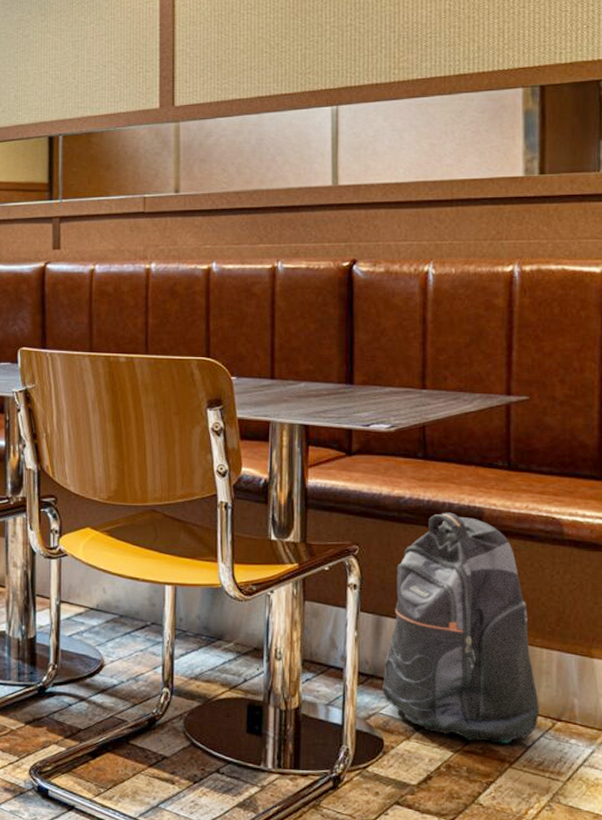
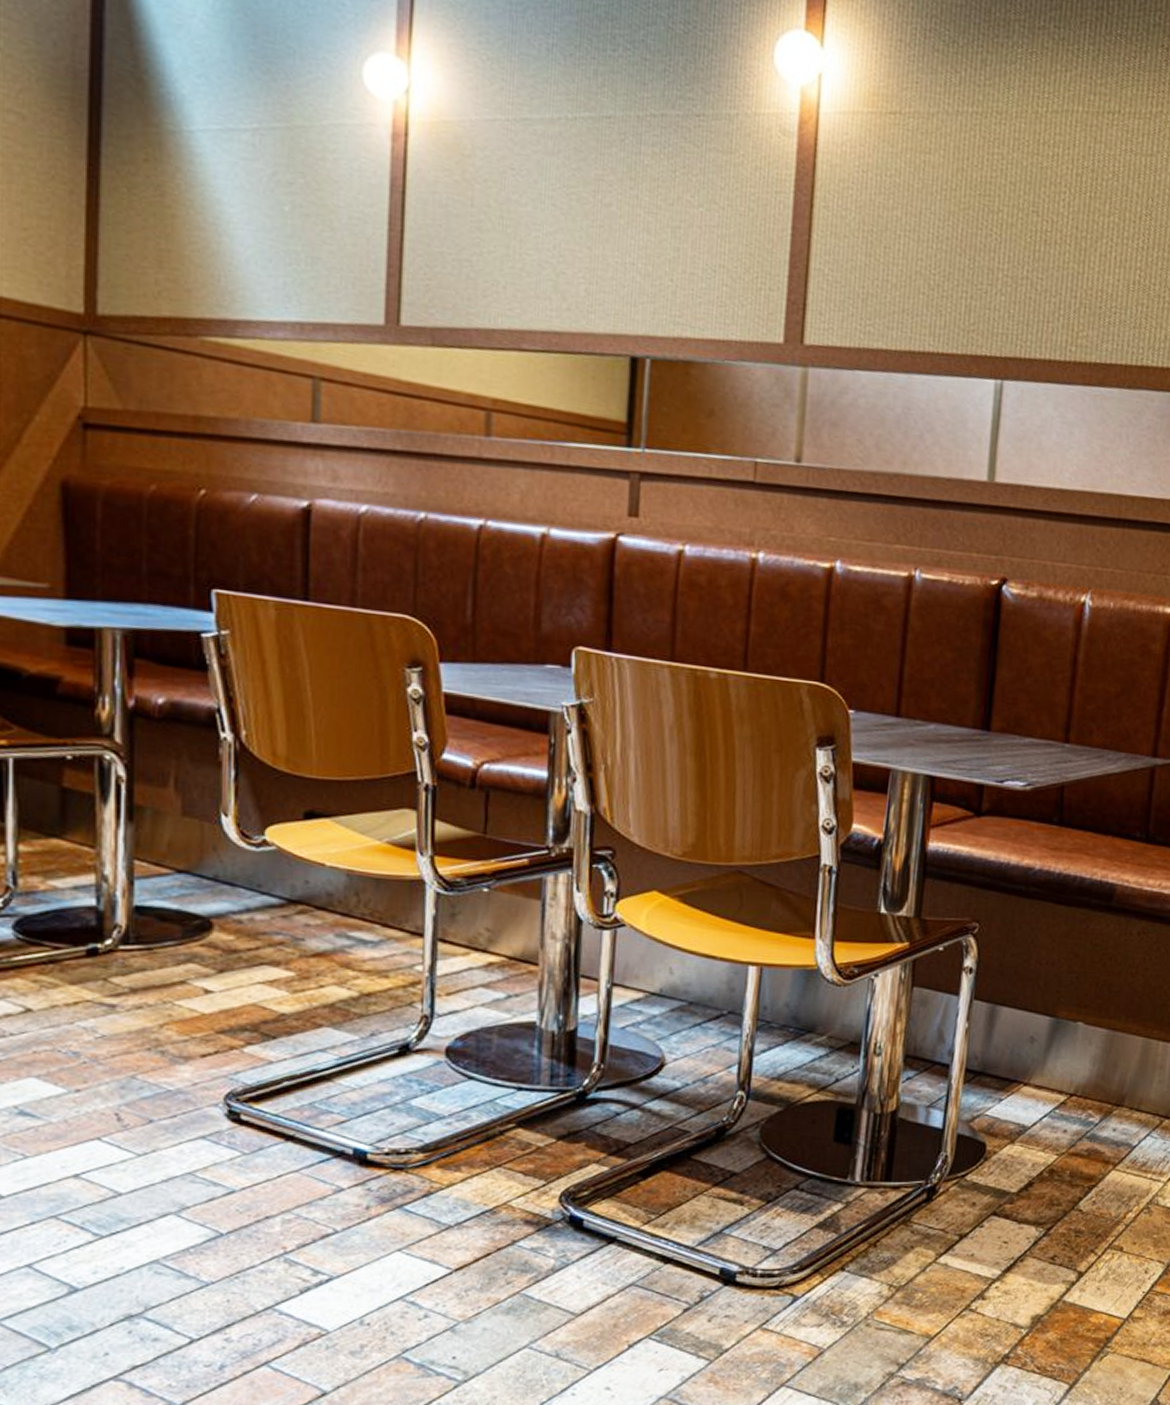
backpack: present [382,512,539,744] -> none [990,887,1150,1145]

